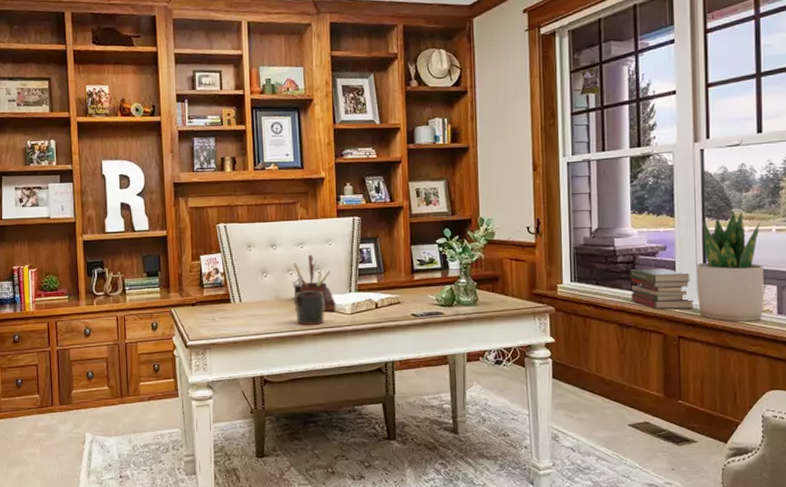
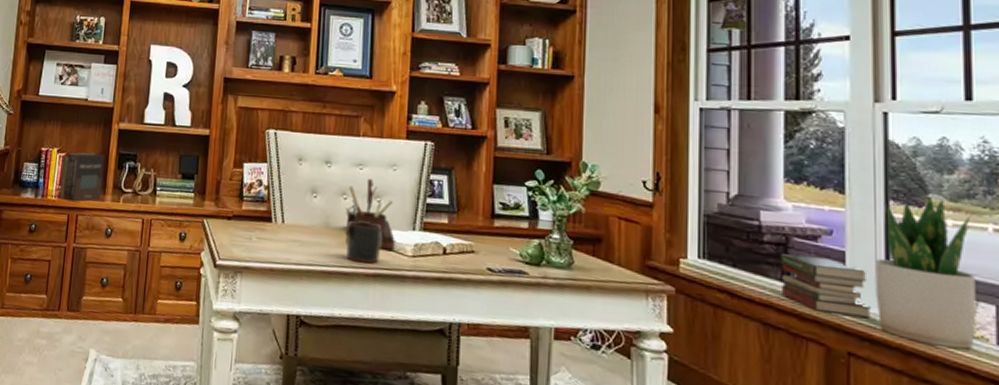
books: none [34,265,76,312] -> present [58,152,105,203]

